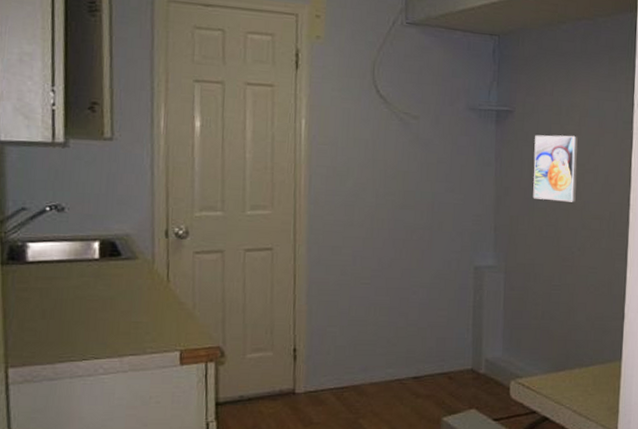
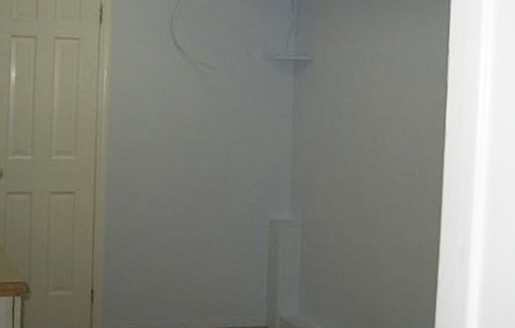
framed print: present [533,135,578,203] -> none [333,85,384,157]

